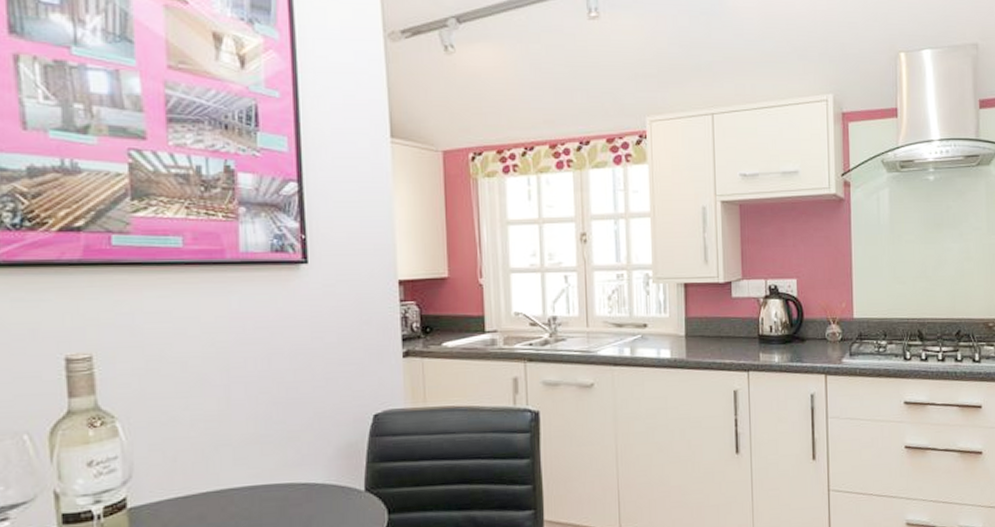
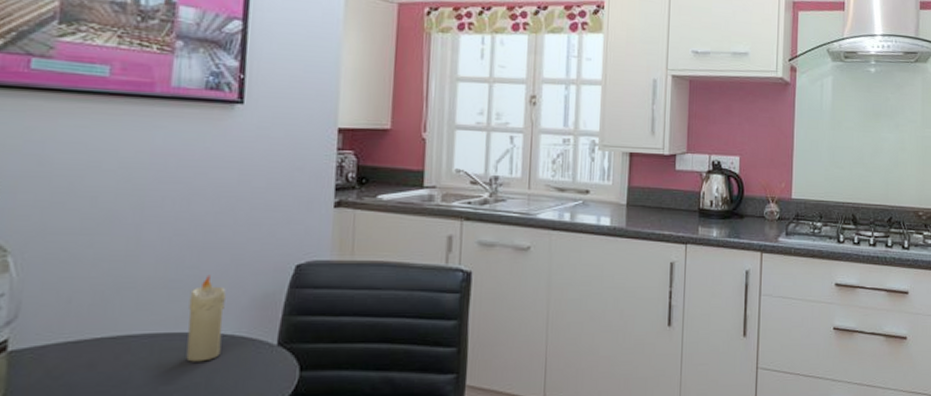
candle: none [280,428,314,511] -> present [186,274,227,362]

